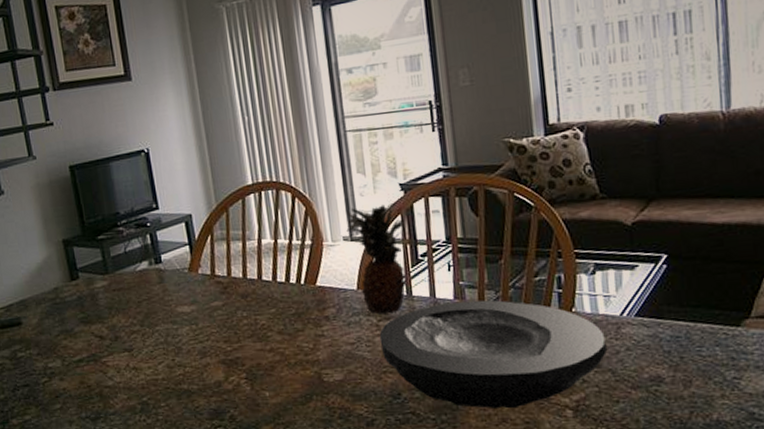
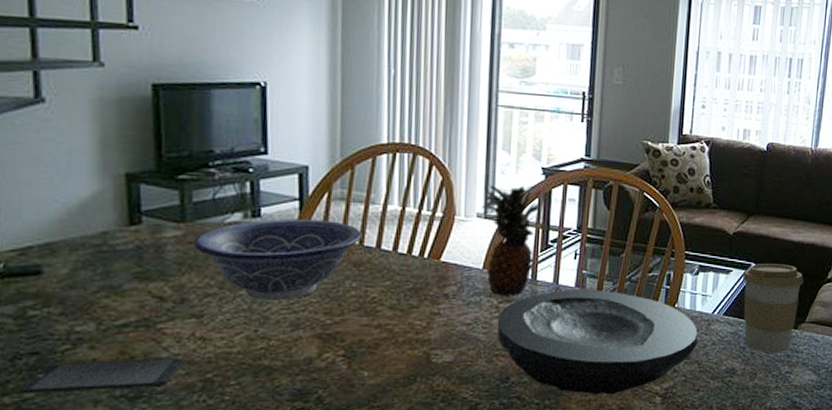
smartphone: none [21,385,125,416] -> present [19,358,184,393]
decorative bowl: none [116,259,244,334] -> present [193,218,362,300]
coffee cup: none [652,251,739,357] -> present [742,264,804,354]

